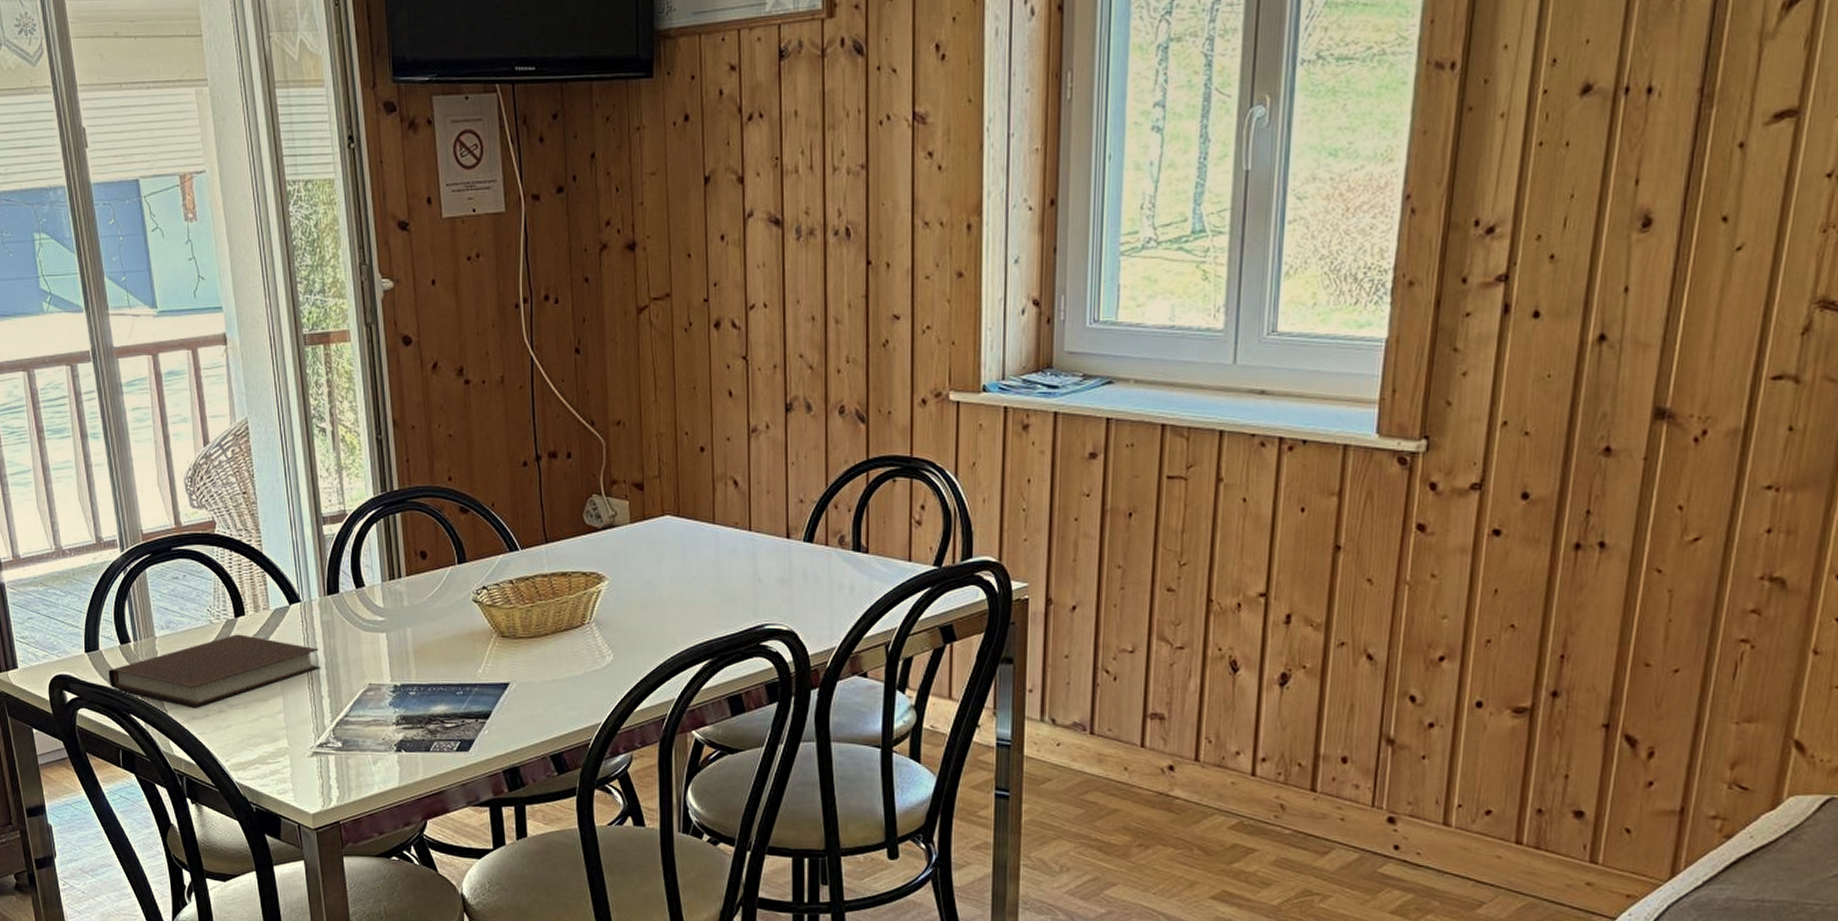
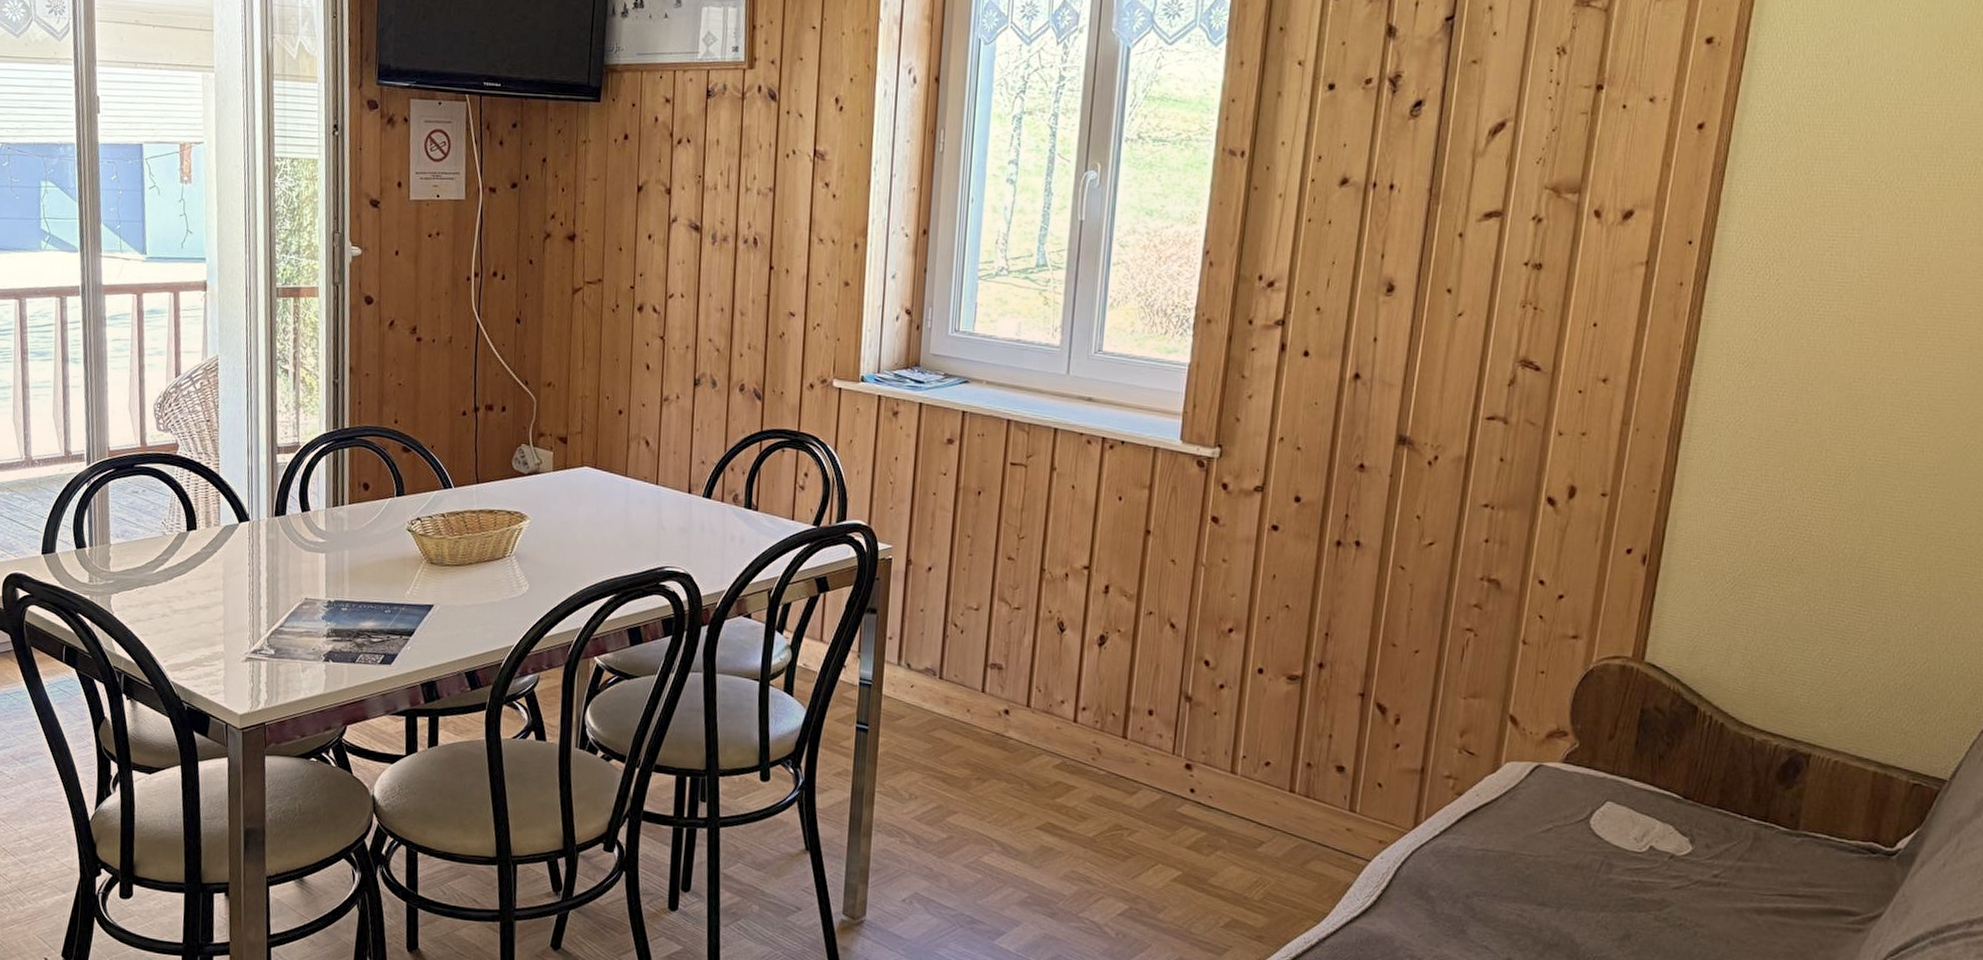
notebook: present [108,634,320,707] -> none [61,546,262,610]

